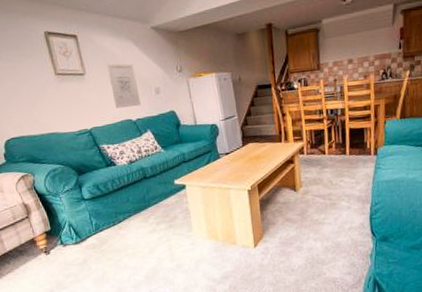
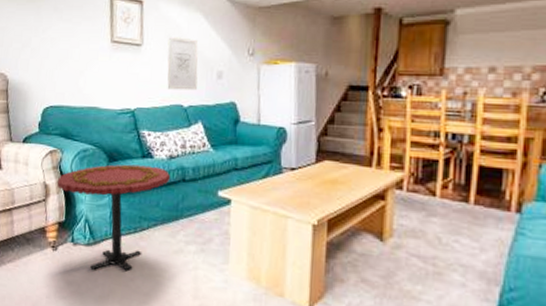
side table: none [34,171,135,261] -> present [57,164,171,272]

